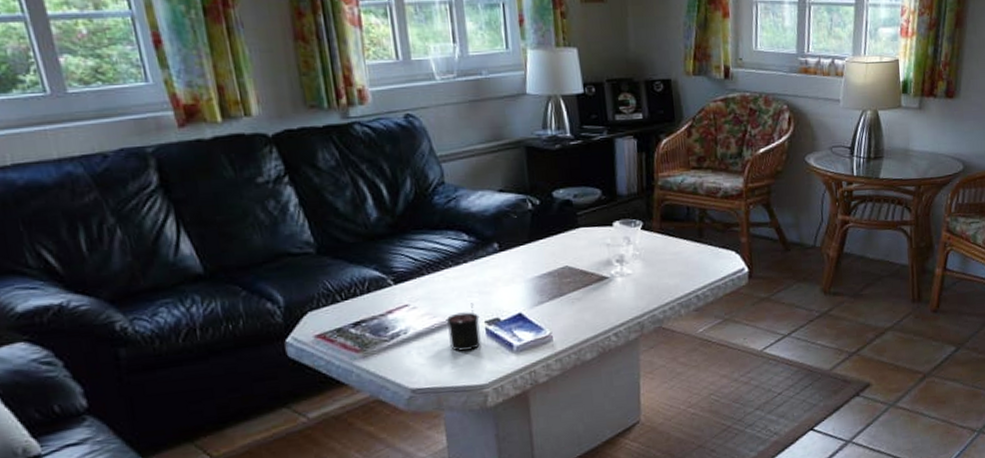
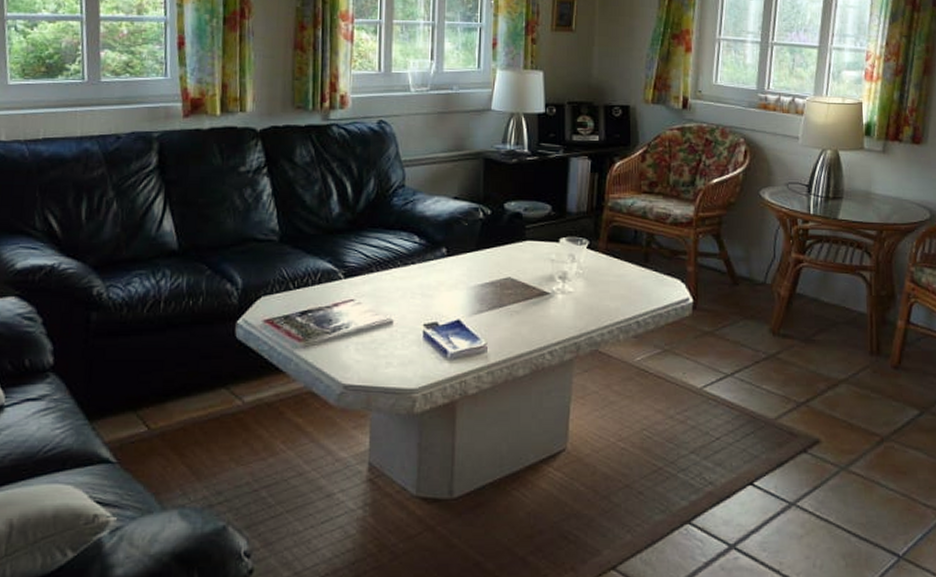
candle: present [446,303,481,351] -> none [387,304,419,352]

